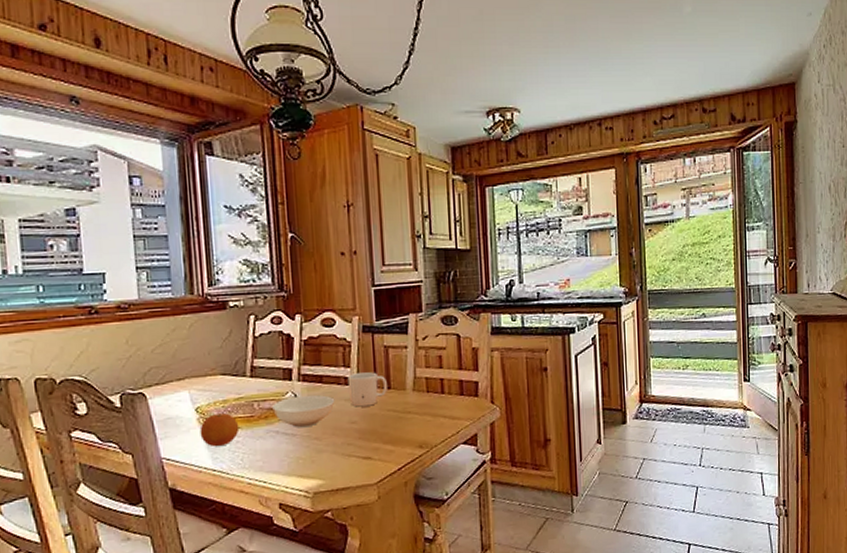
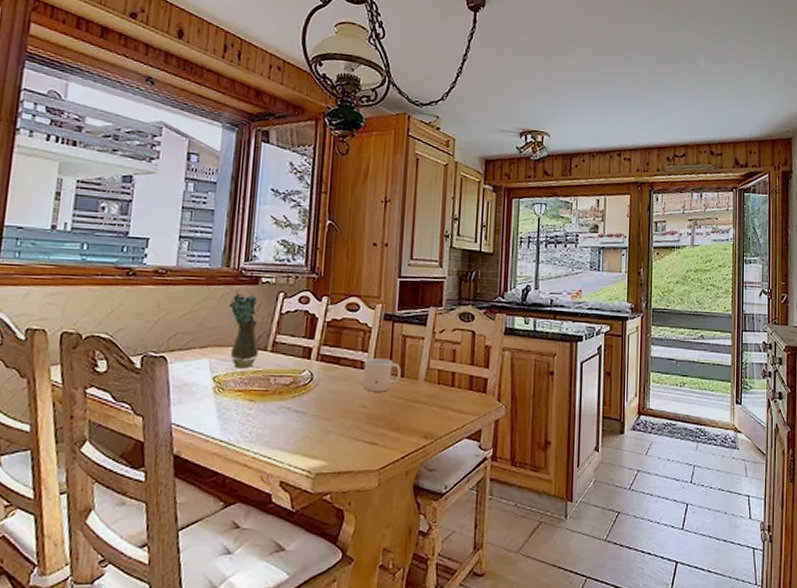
vase: none [199,318,238,397] -> present [228,291,259,368]
fruit: present [200,413,240,447] -> none [213,385,253,418]
bowl: present [272,394,335,428] -> none [287,375,349,407]

